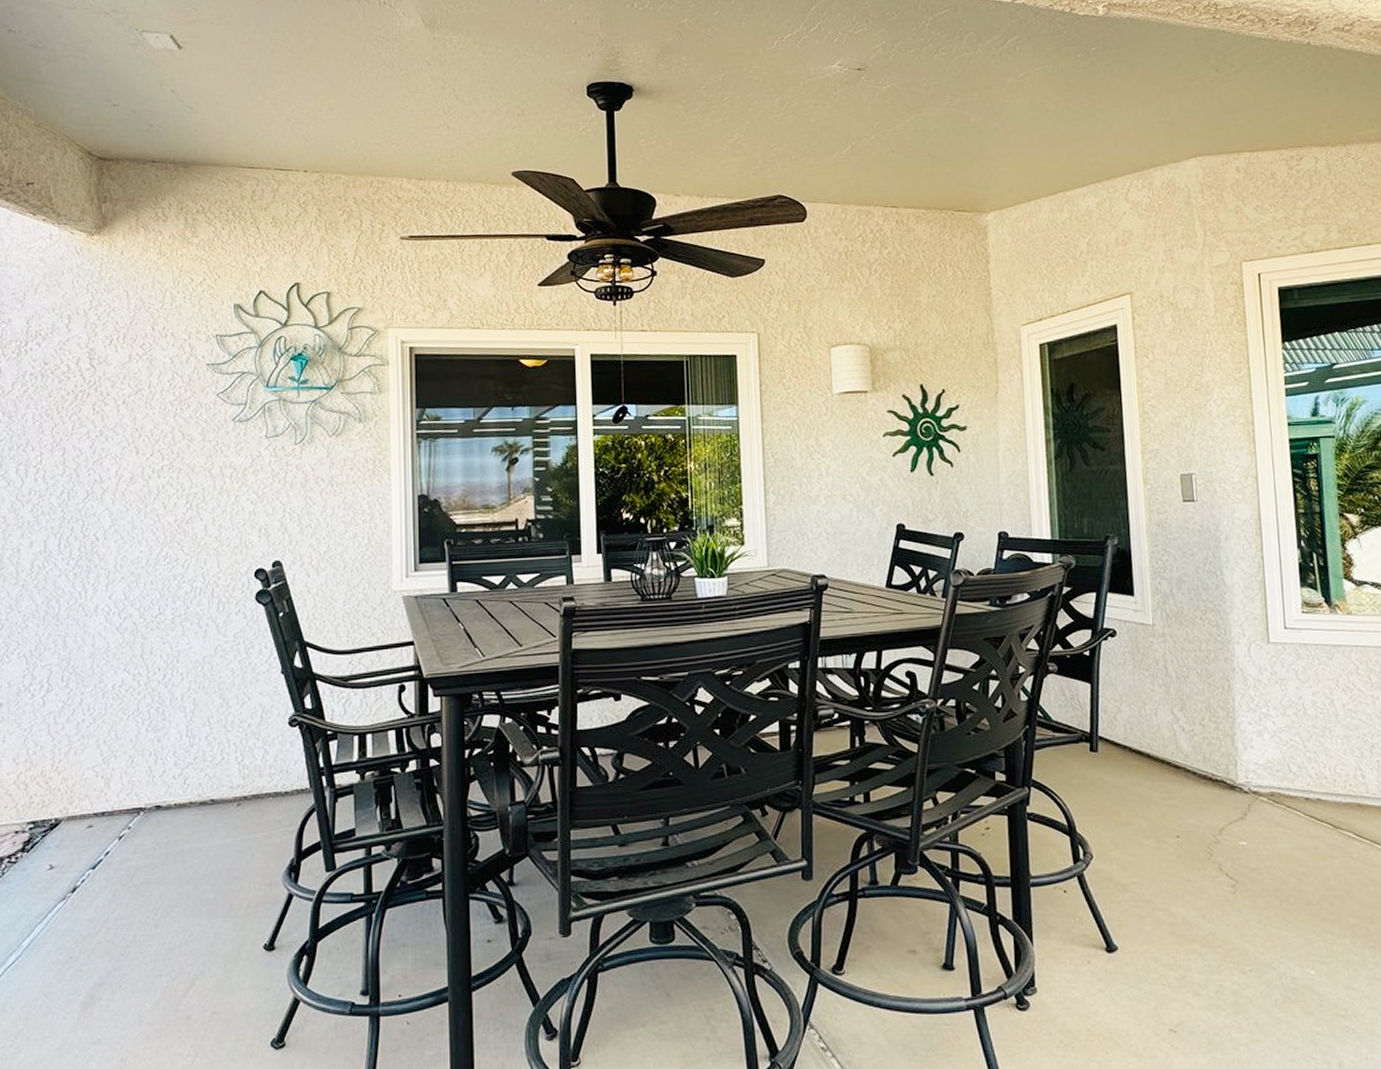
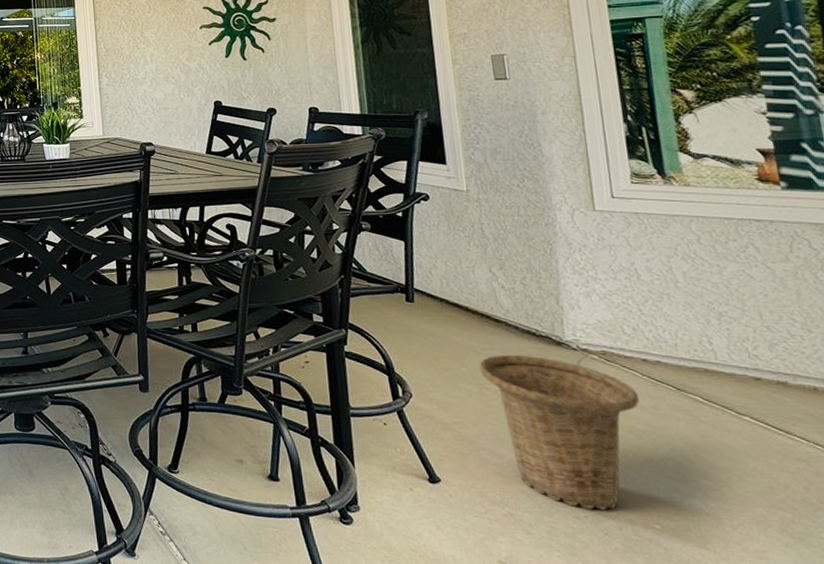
basket: none [1158,803,1302,962] -> present [479,355,640,511]

